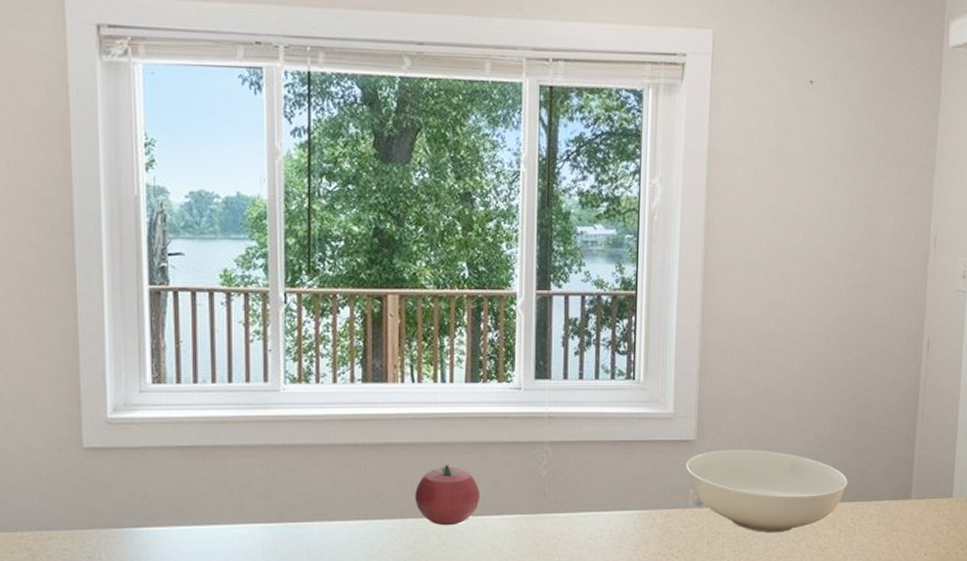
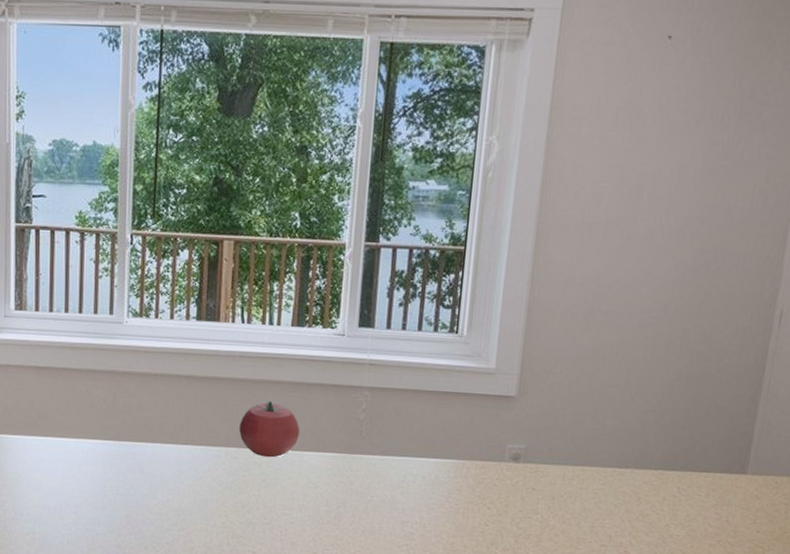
bowl: present [686,449,848,533] -> none [504,408,677,495]

